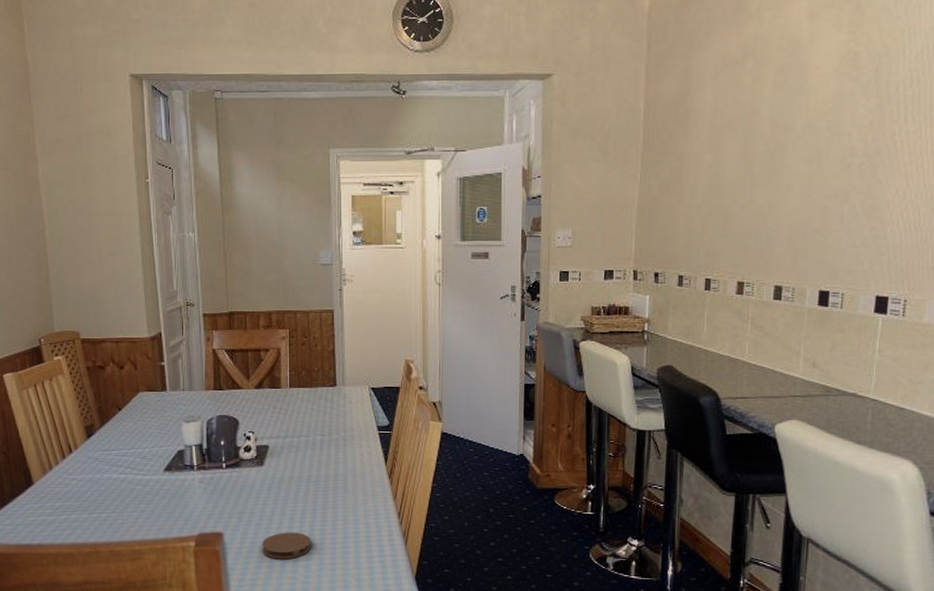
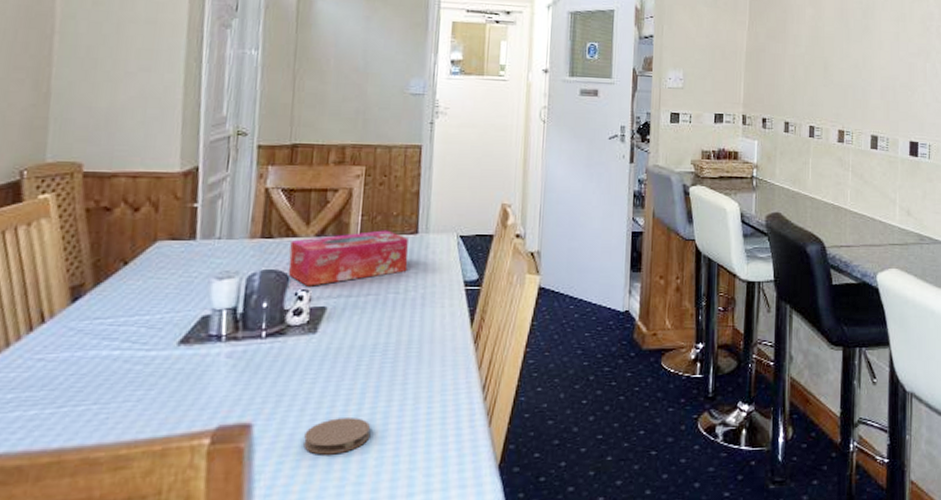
tissue box: none [236,383,330,429] -> present [288,230,408,287]

